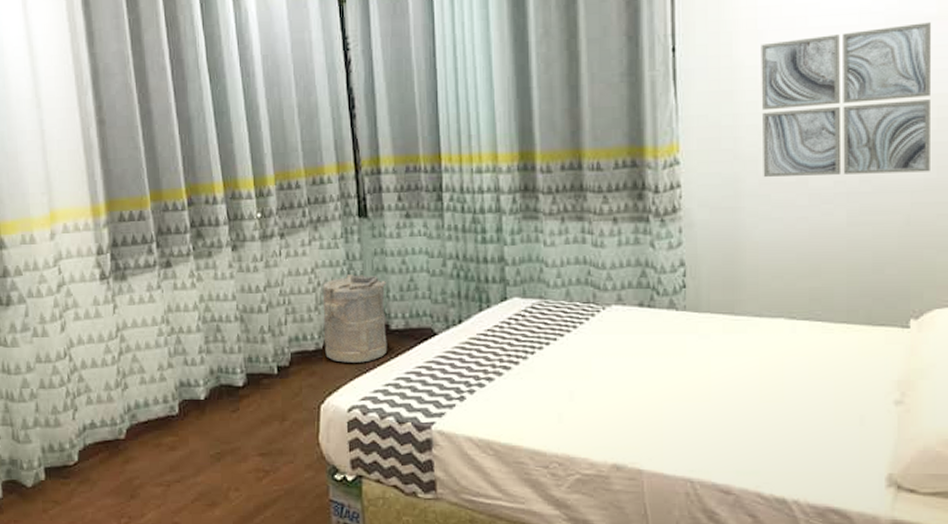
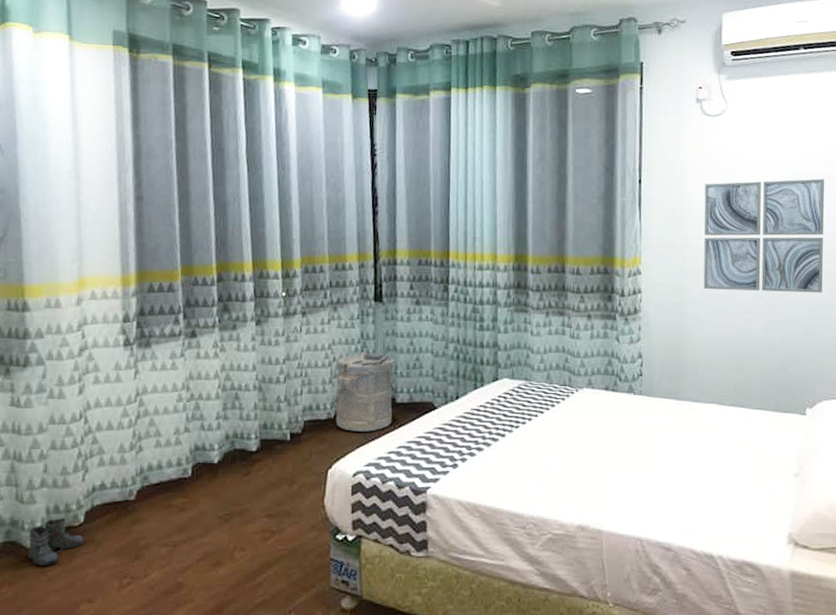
boots: none [25,458,80,505] -> present [22,518,84,567]

